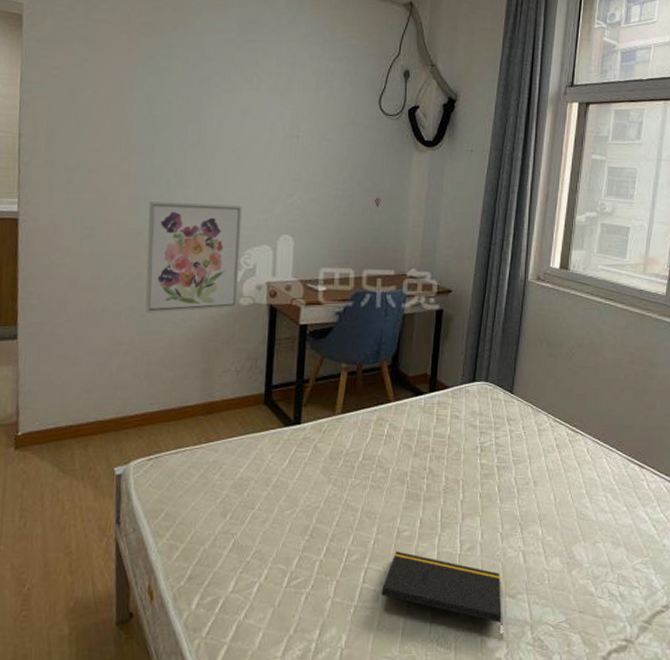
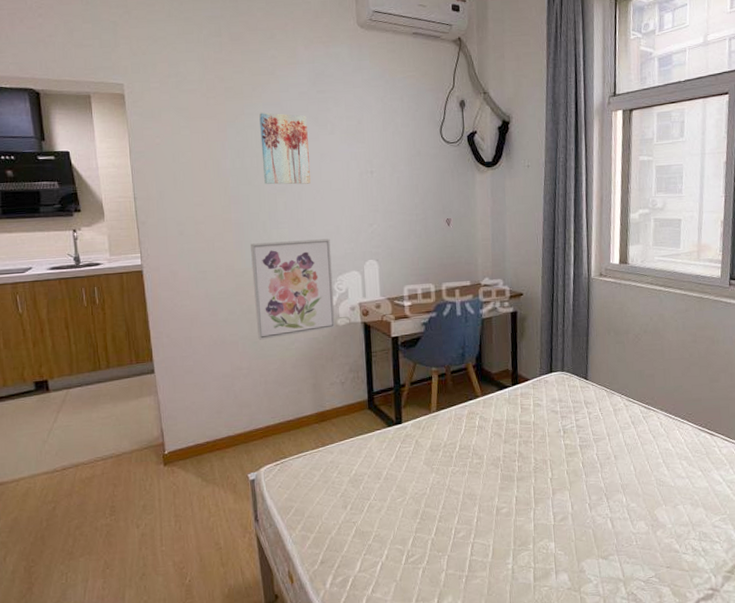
wall art: none [174,56,231,142] -> present [259,112,311,185]
notepad: present [381,551,503,639] -> none [487,526,599,595]

